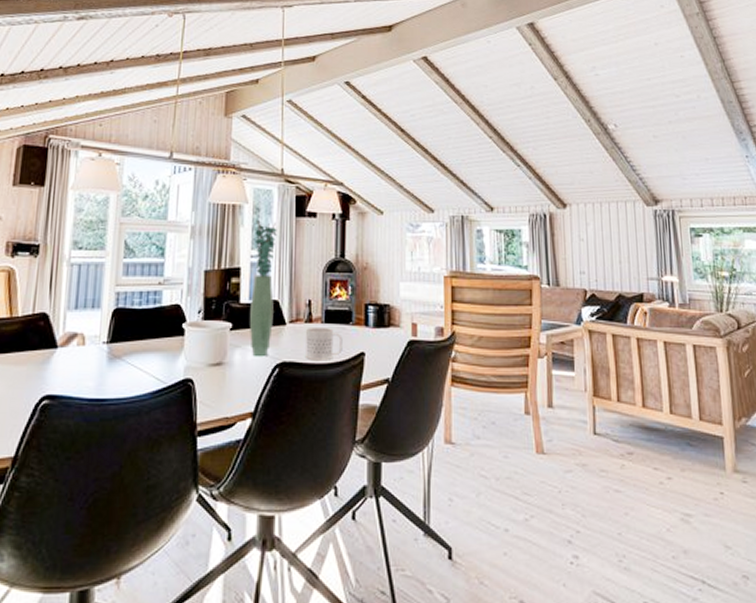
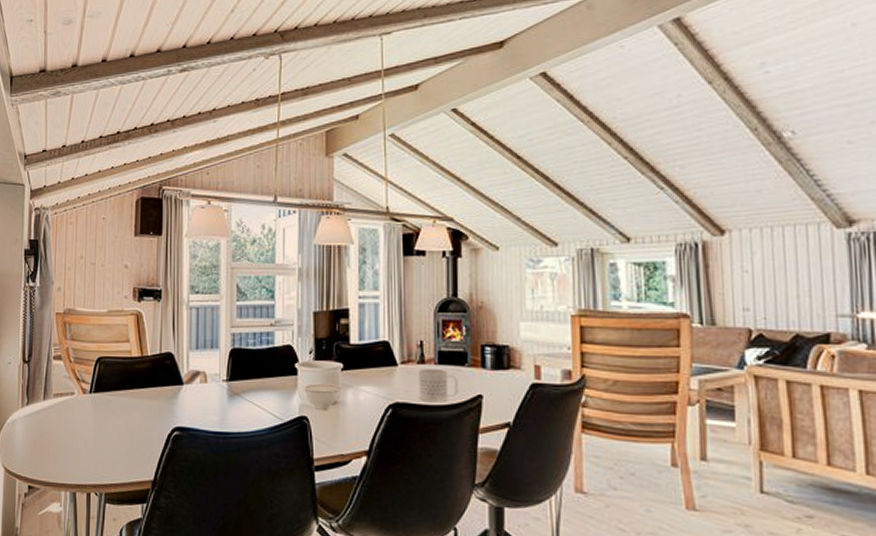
bowl: none [190,344,229,373] -> present [304,383,341,412]
vase: present [249,220,277,356] -> none [359,261,385,396]

